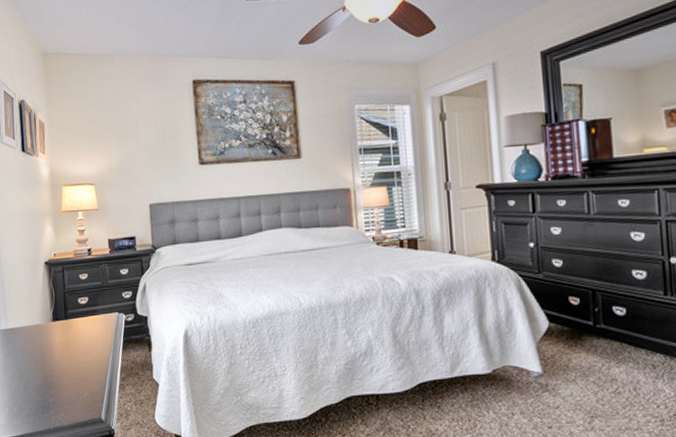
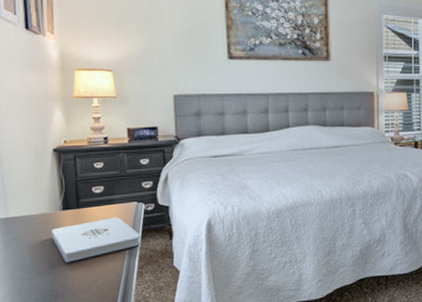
notepad: none [43,328,123,373] -> present [51,217,142,262]

